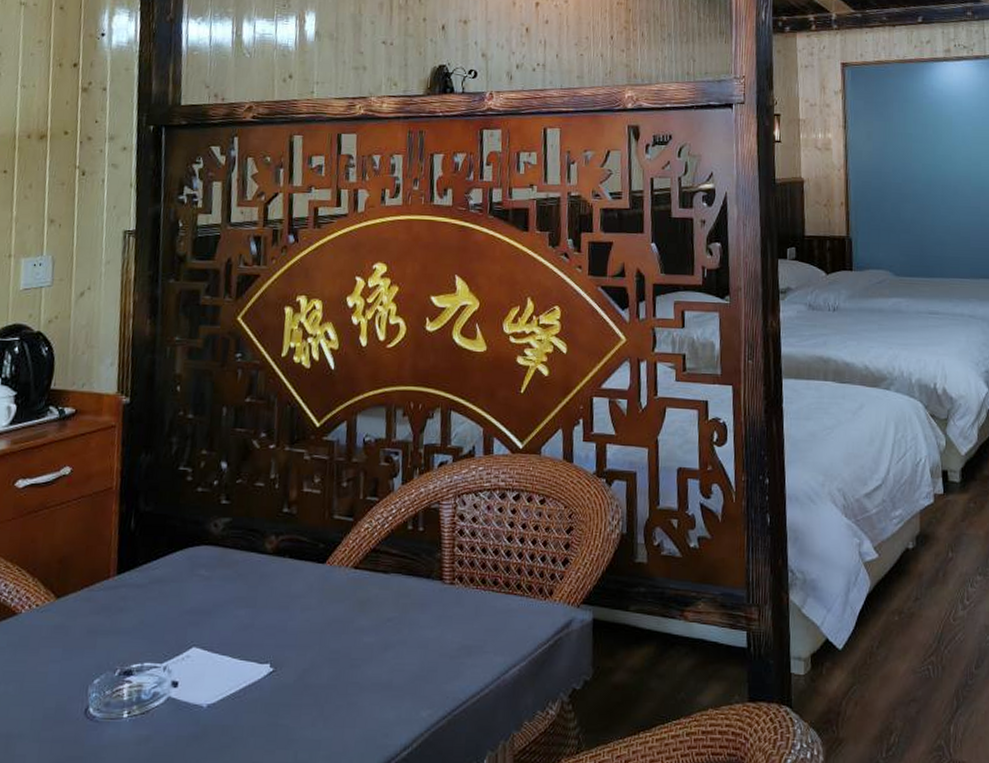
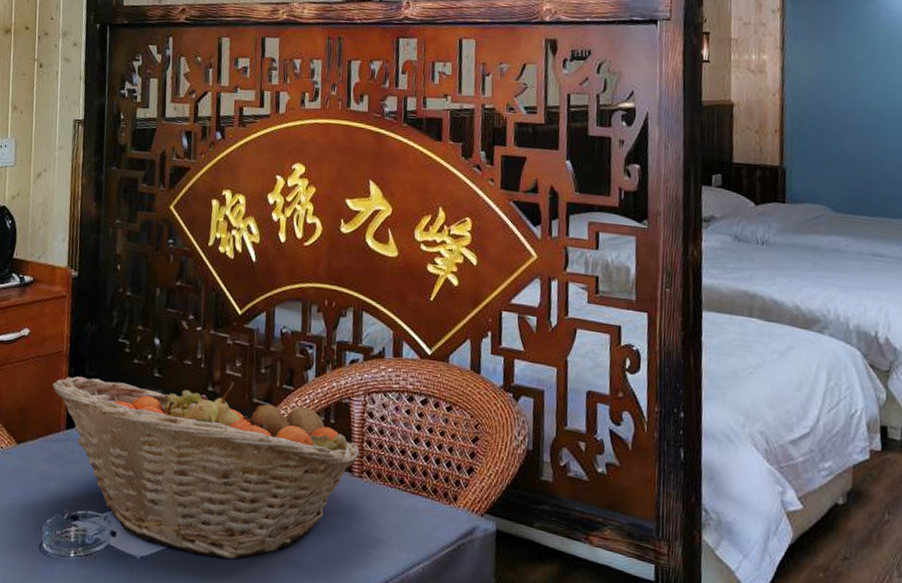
fruit basket: none [99,498,452,693] -> present [52,376,361,560]

